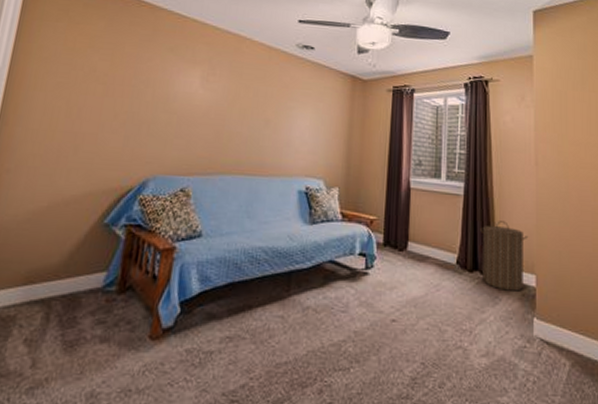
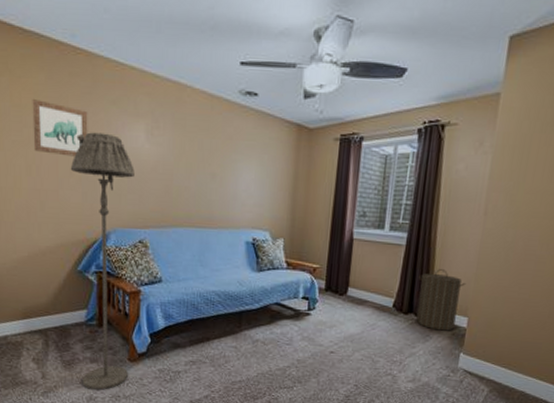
wall art: none [78,44,144,100] -> present [32,99,88,157]
floor lamp: none [84,76,185,382] -> present [70,132,135,390]

